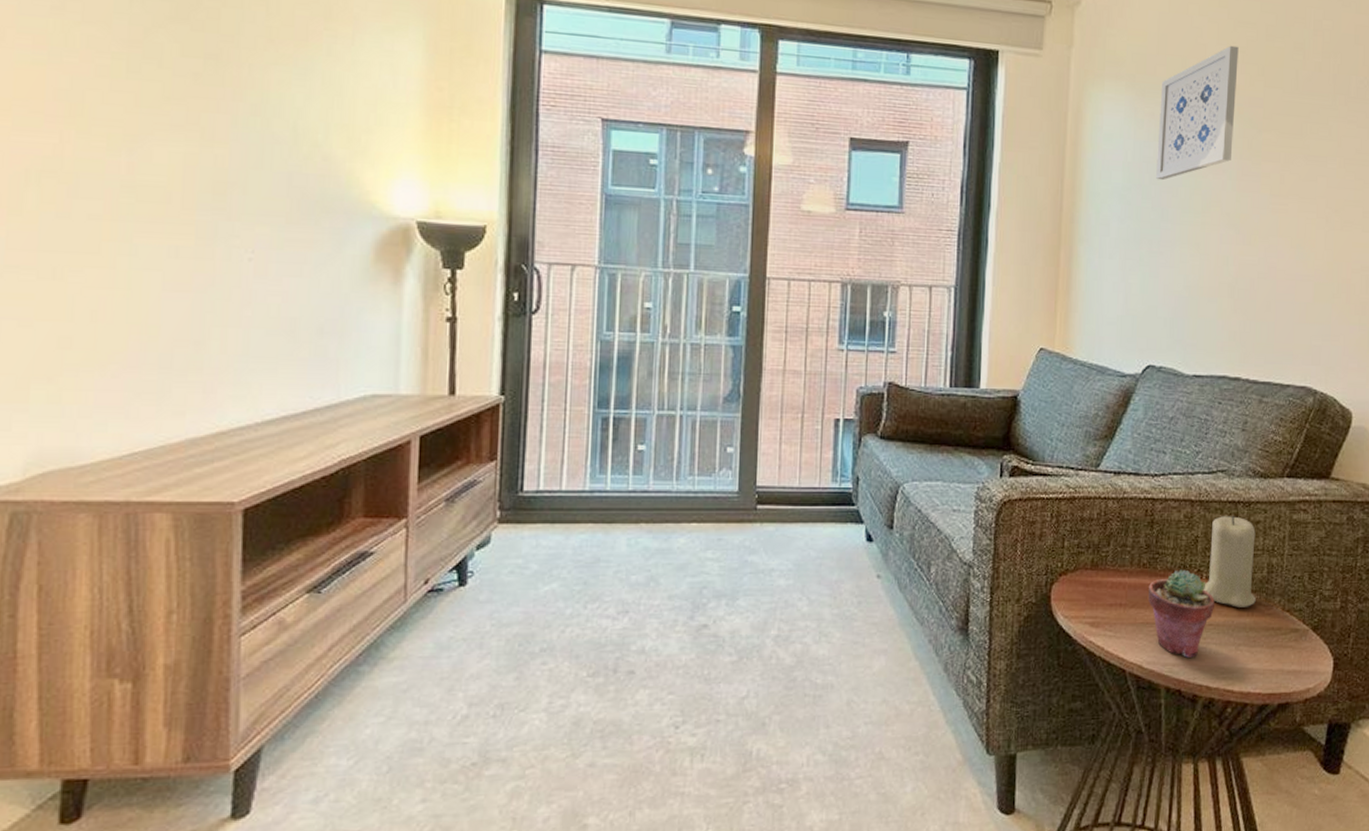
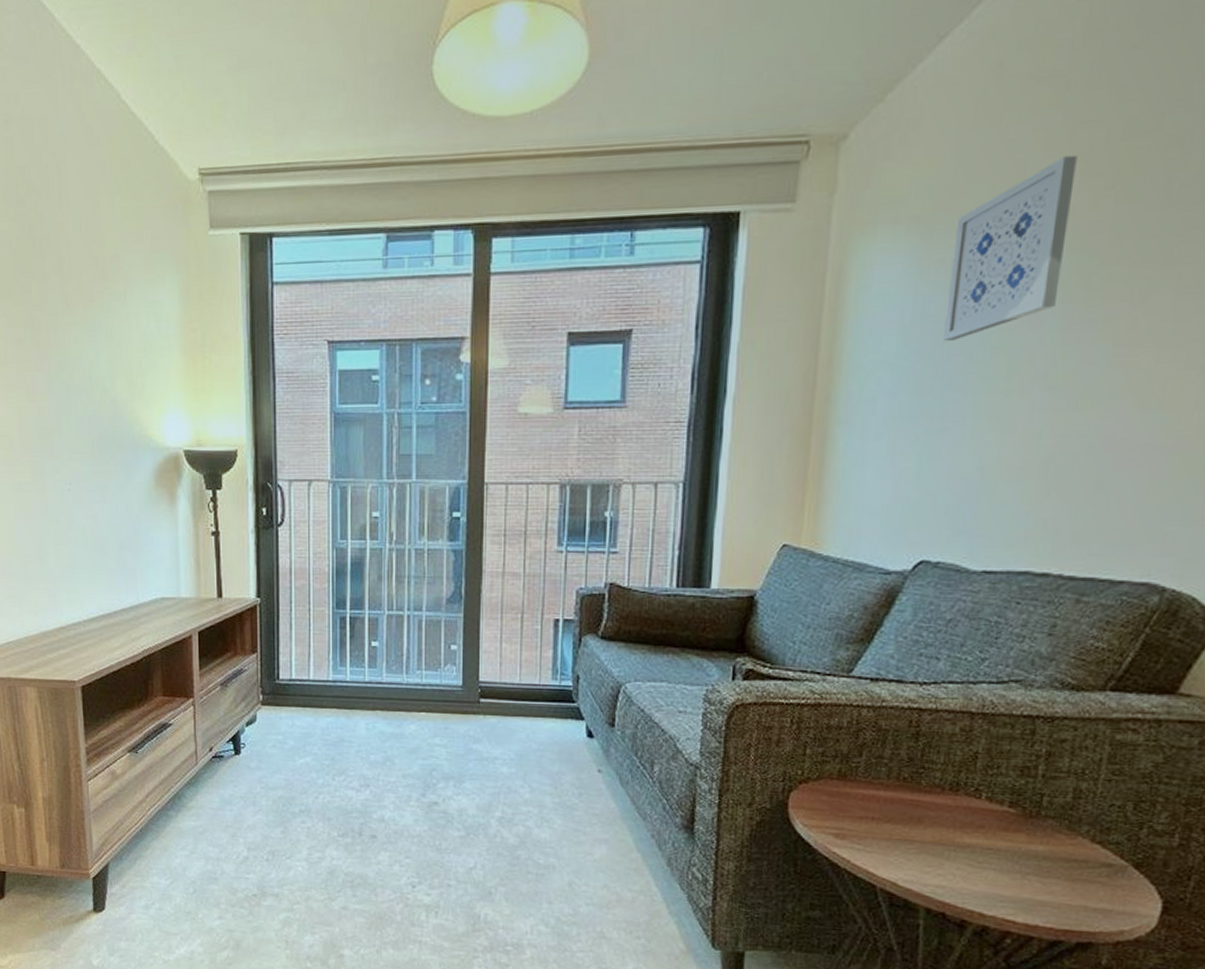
potted succulent: present [1148,569,1215,658] -> none [908,787,996,881]
candle: present [1204,515,1256,607] -> none [982,731,1059,834]

